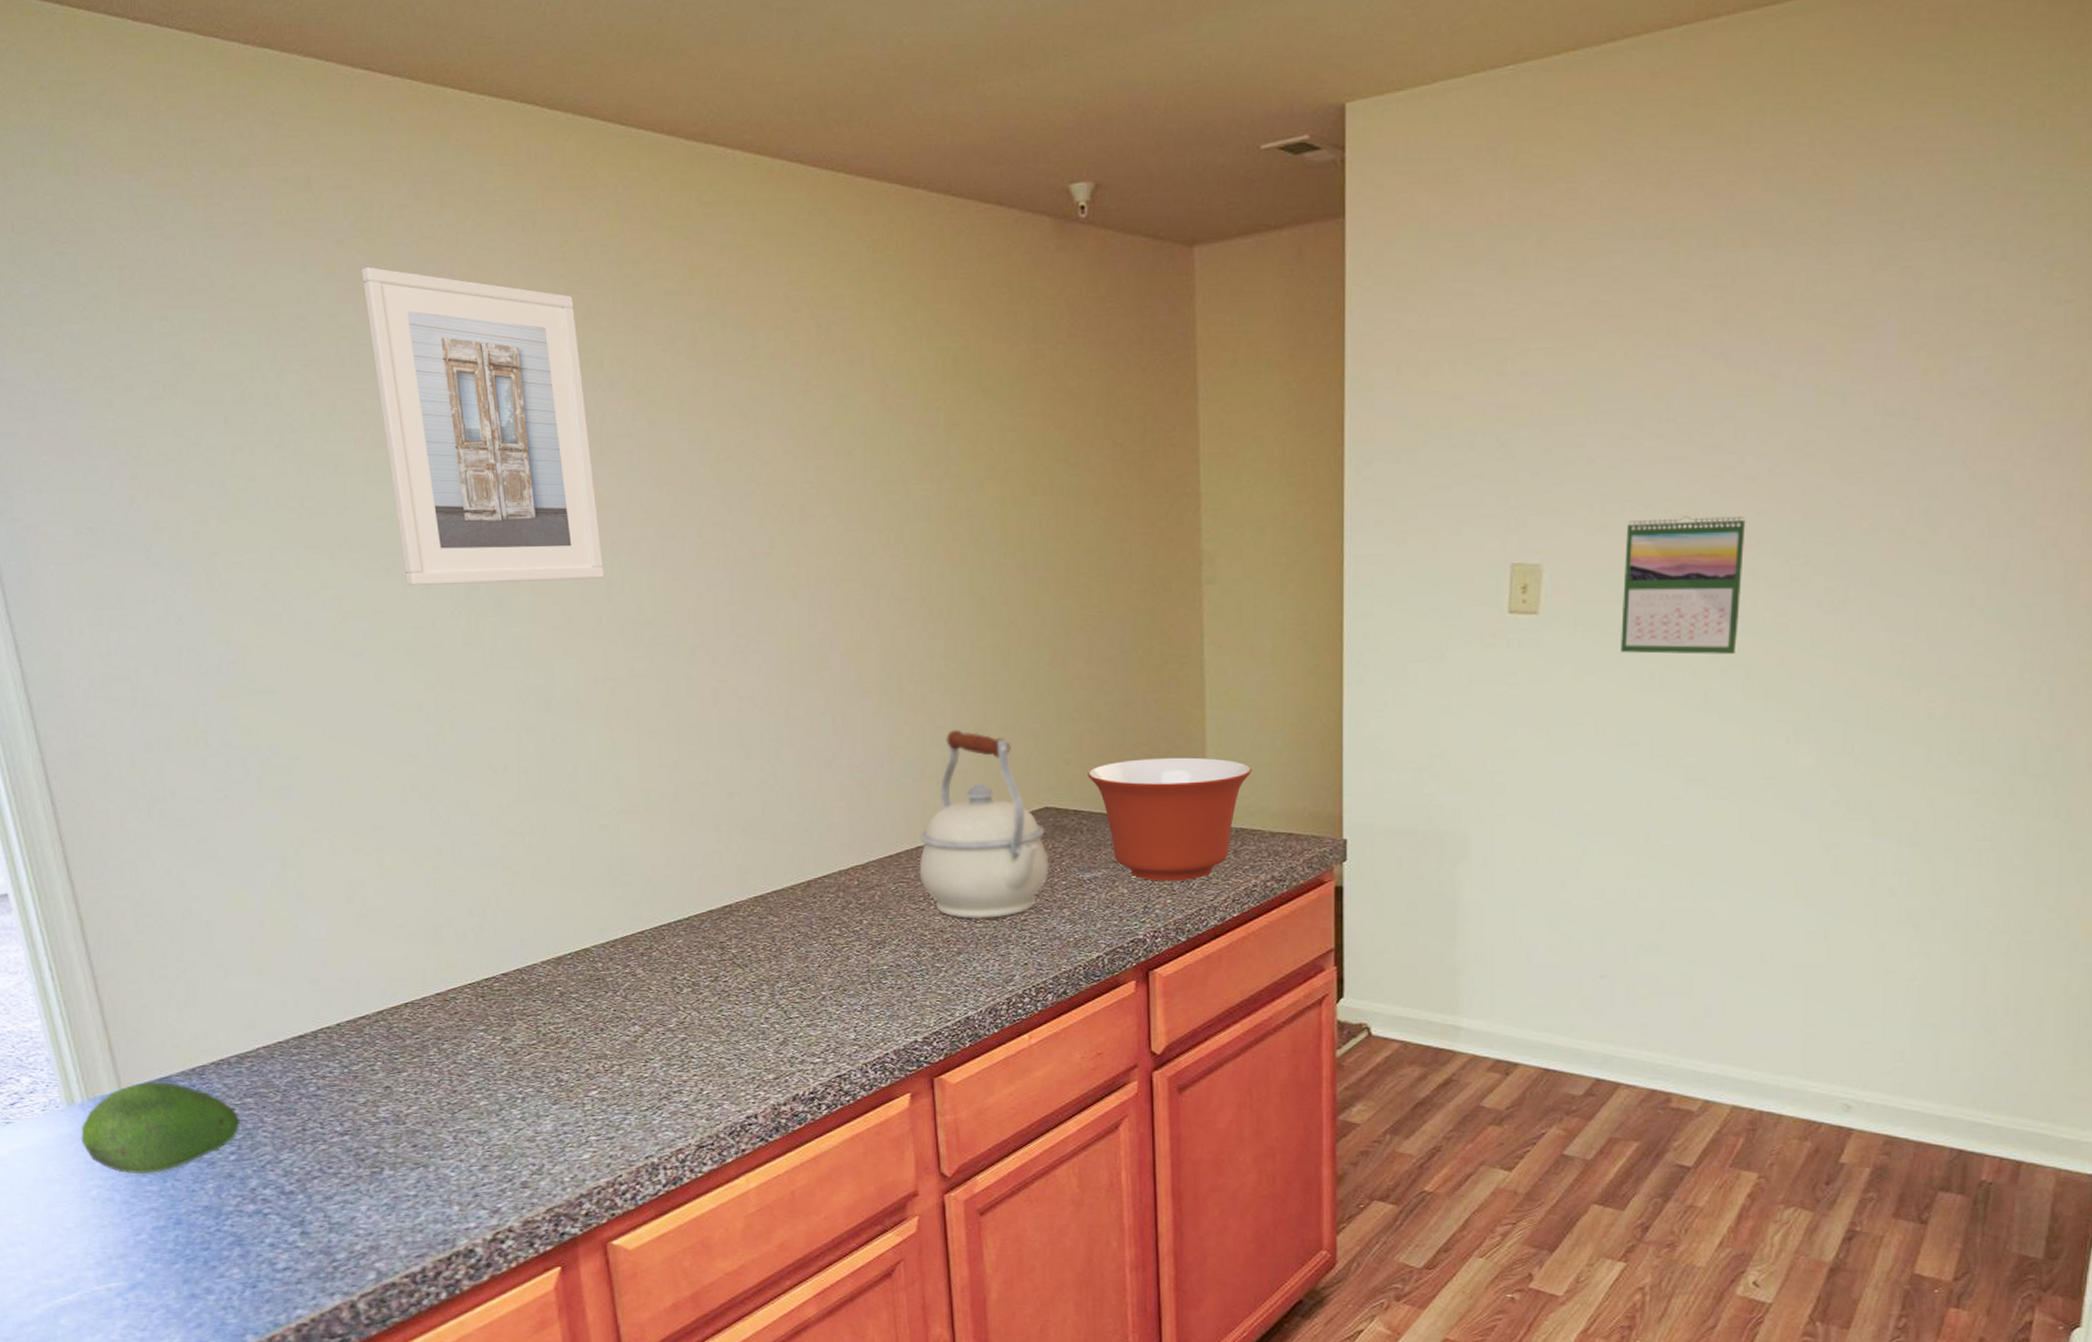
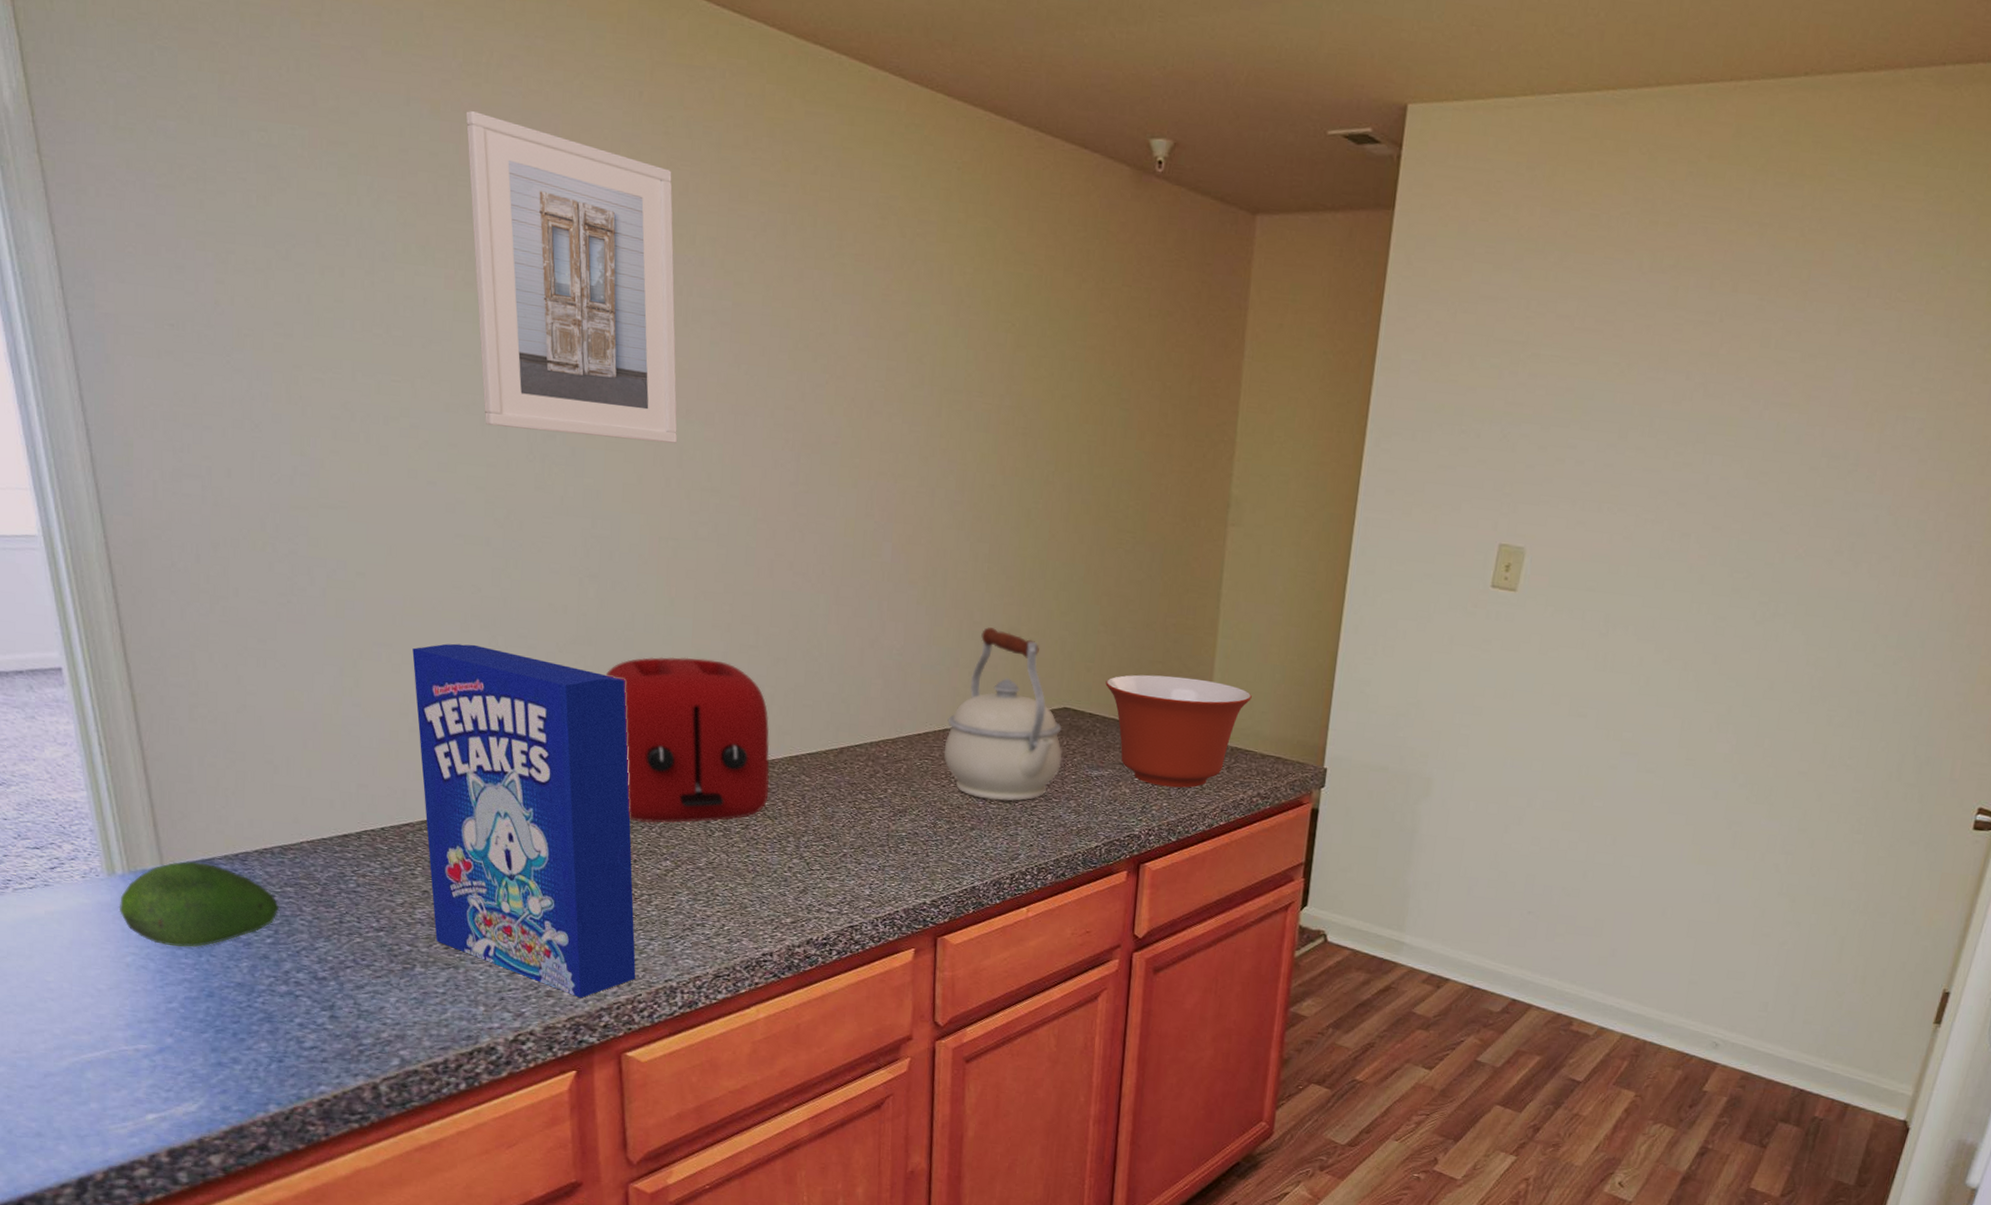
cereal box: none [353,817,614,1186] -> present [412,643,636,998]
toaster: none [552,802,736,987] -> present [605,657,770,824]
calendar: present [1621,515,1746,654] -> none [1582,519,1703,648]

